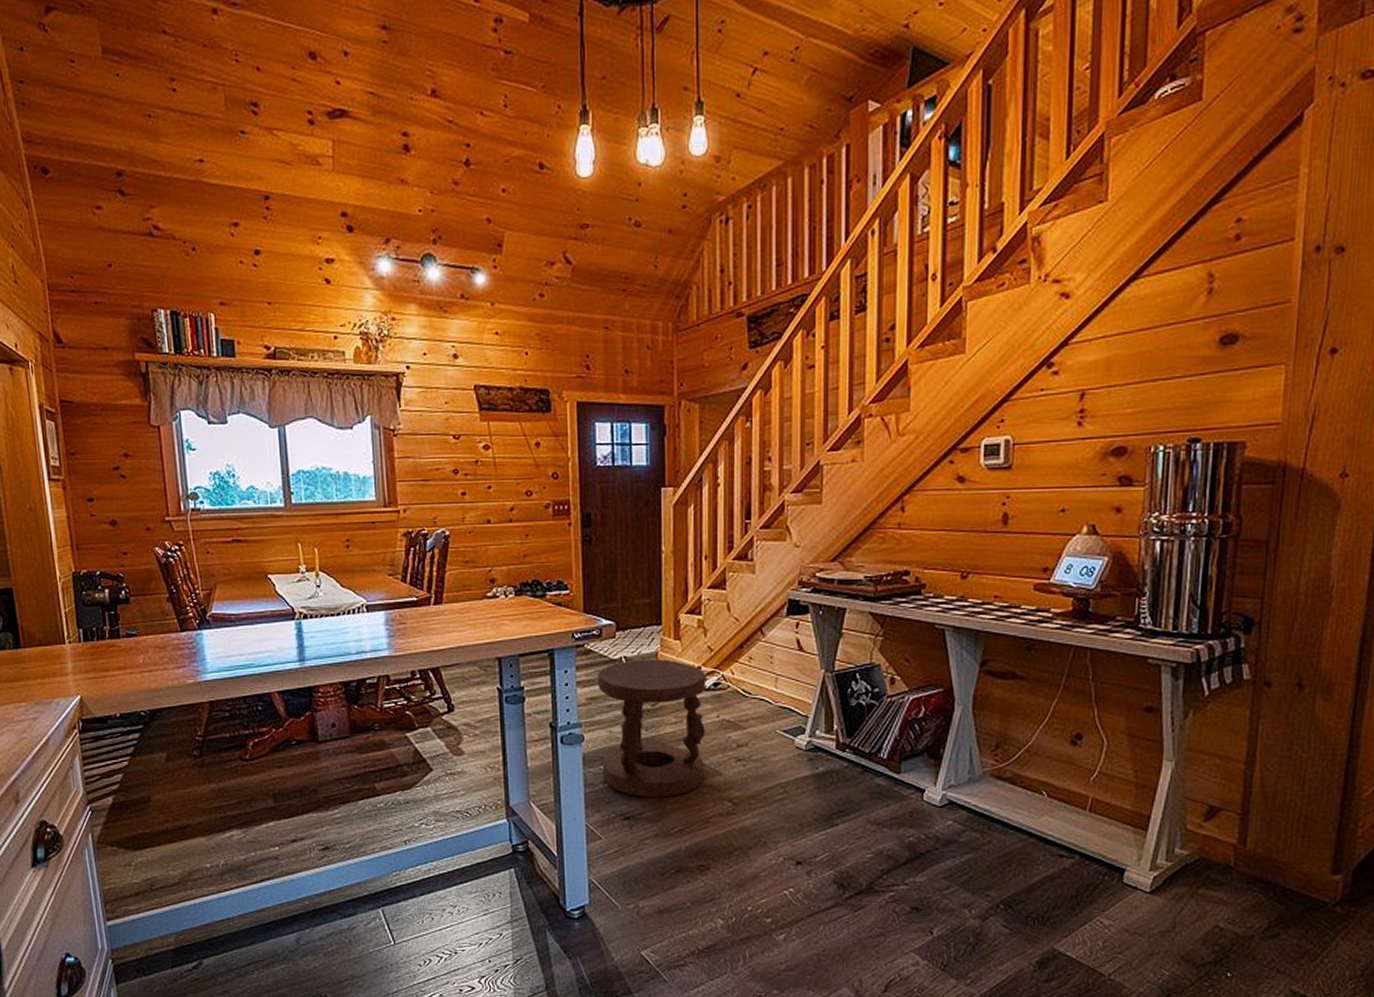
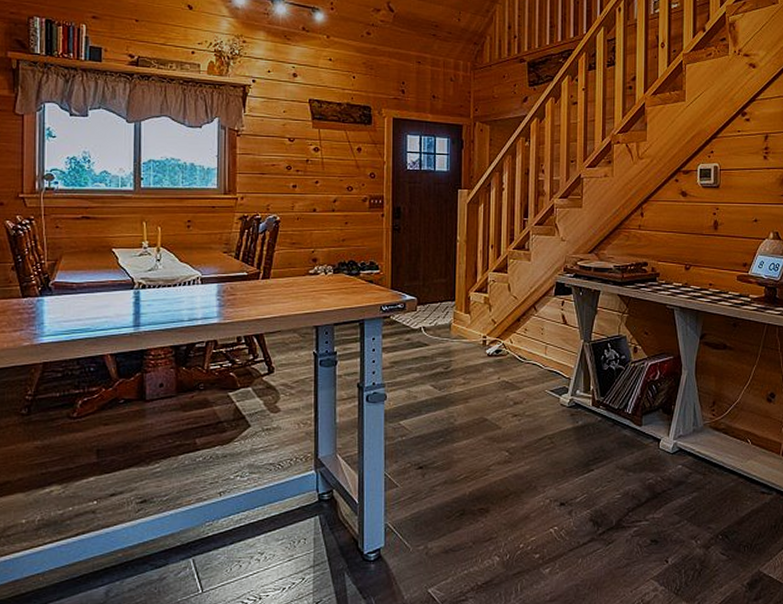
stool: present [596,659,706,797] -> none [399,329,490,449]

